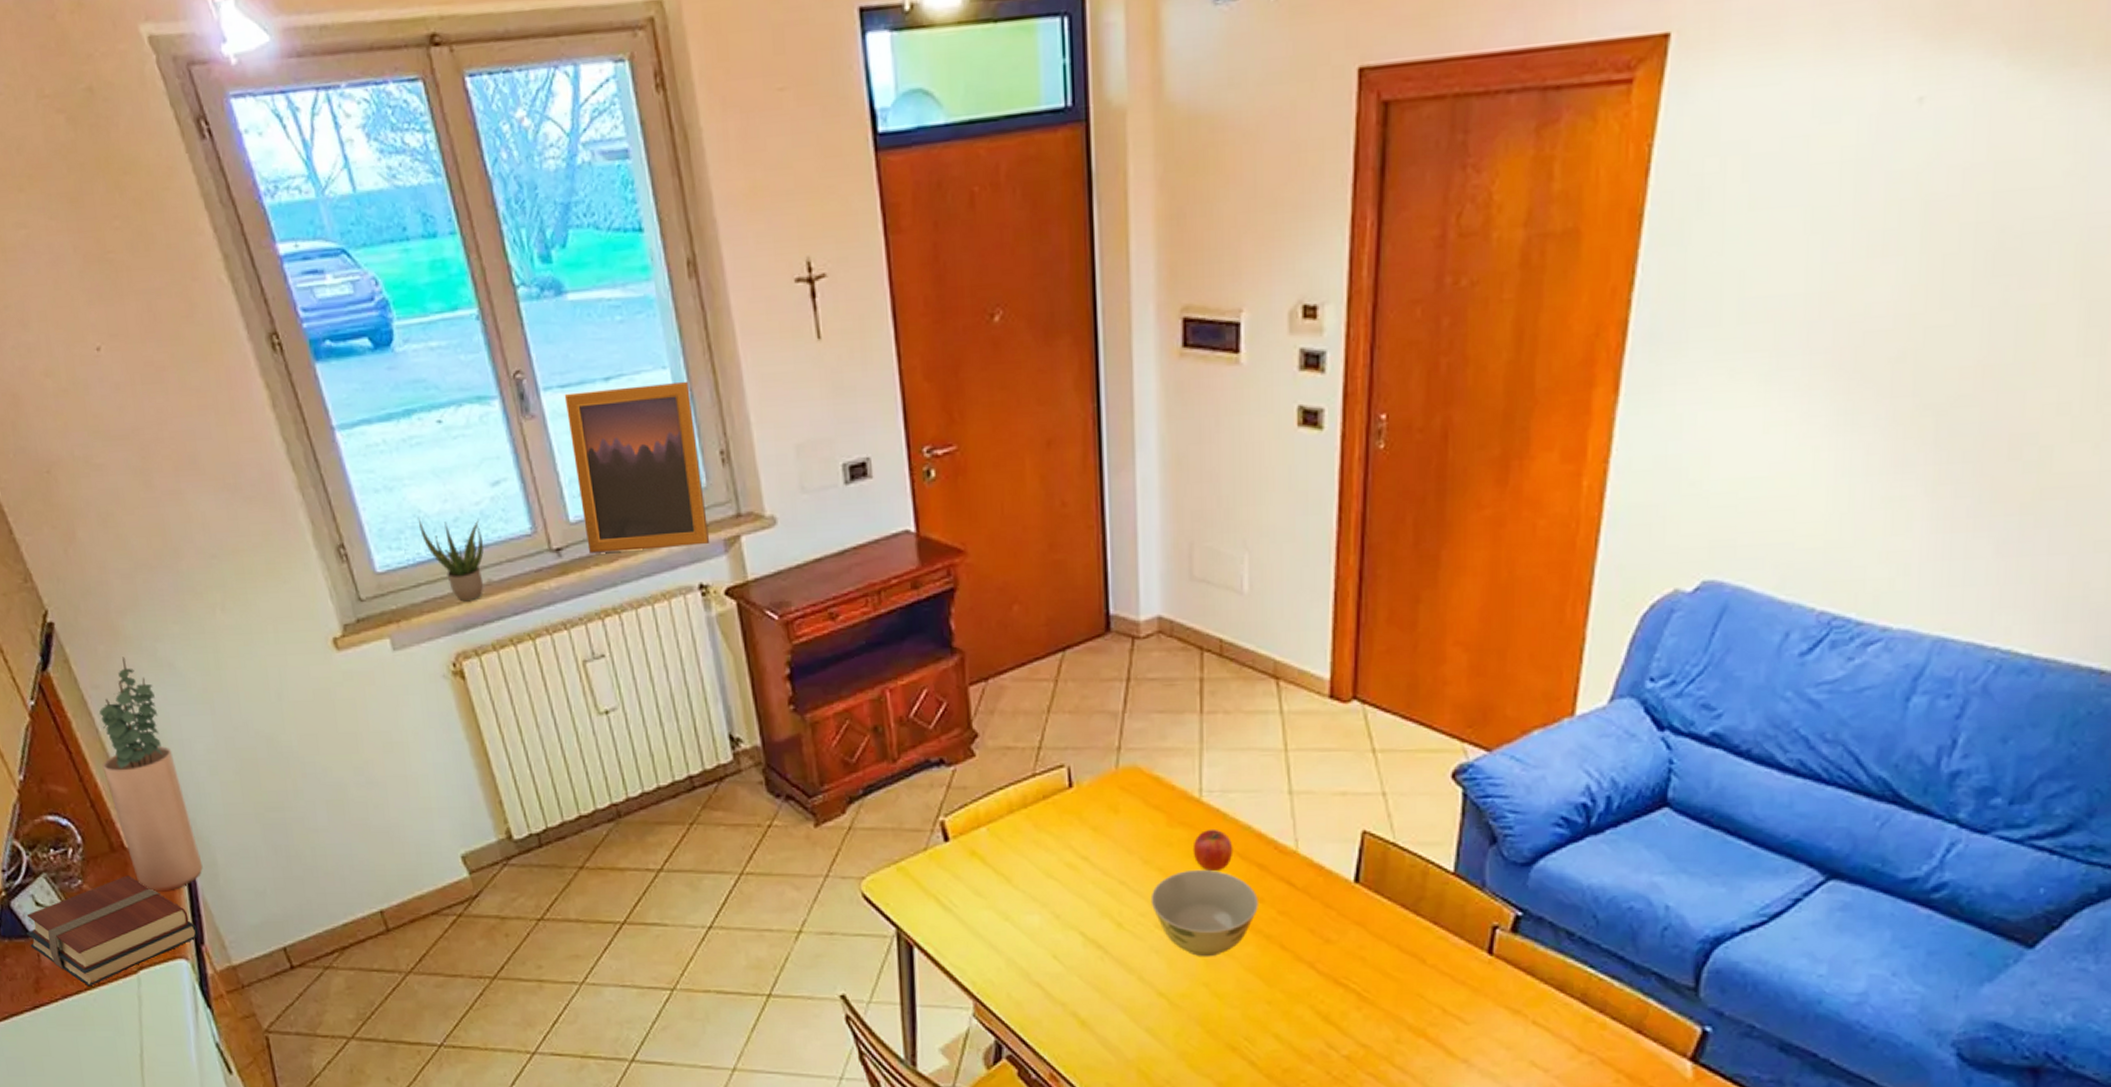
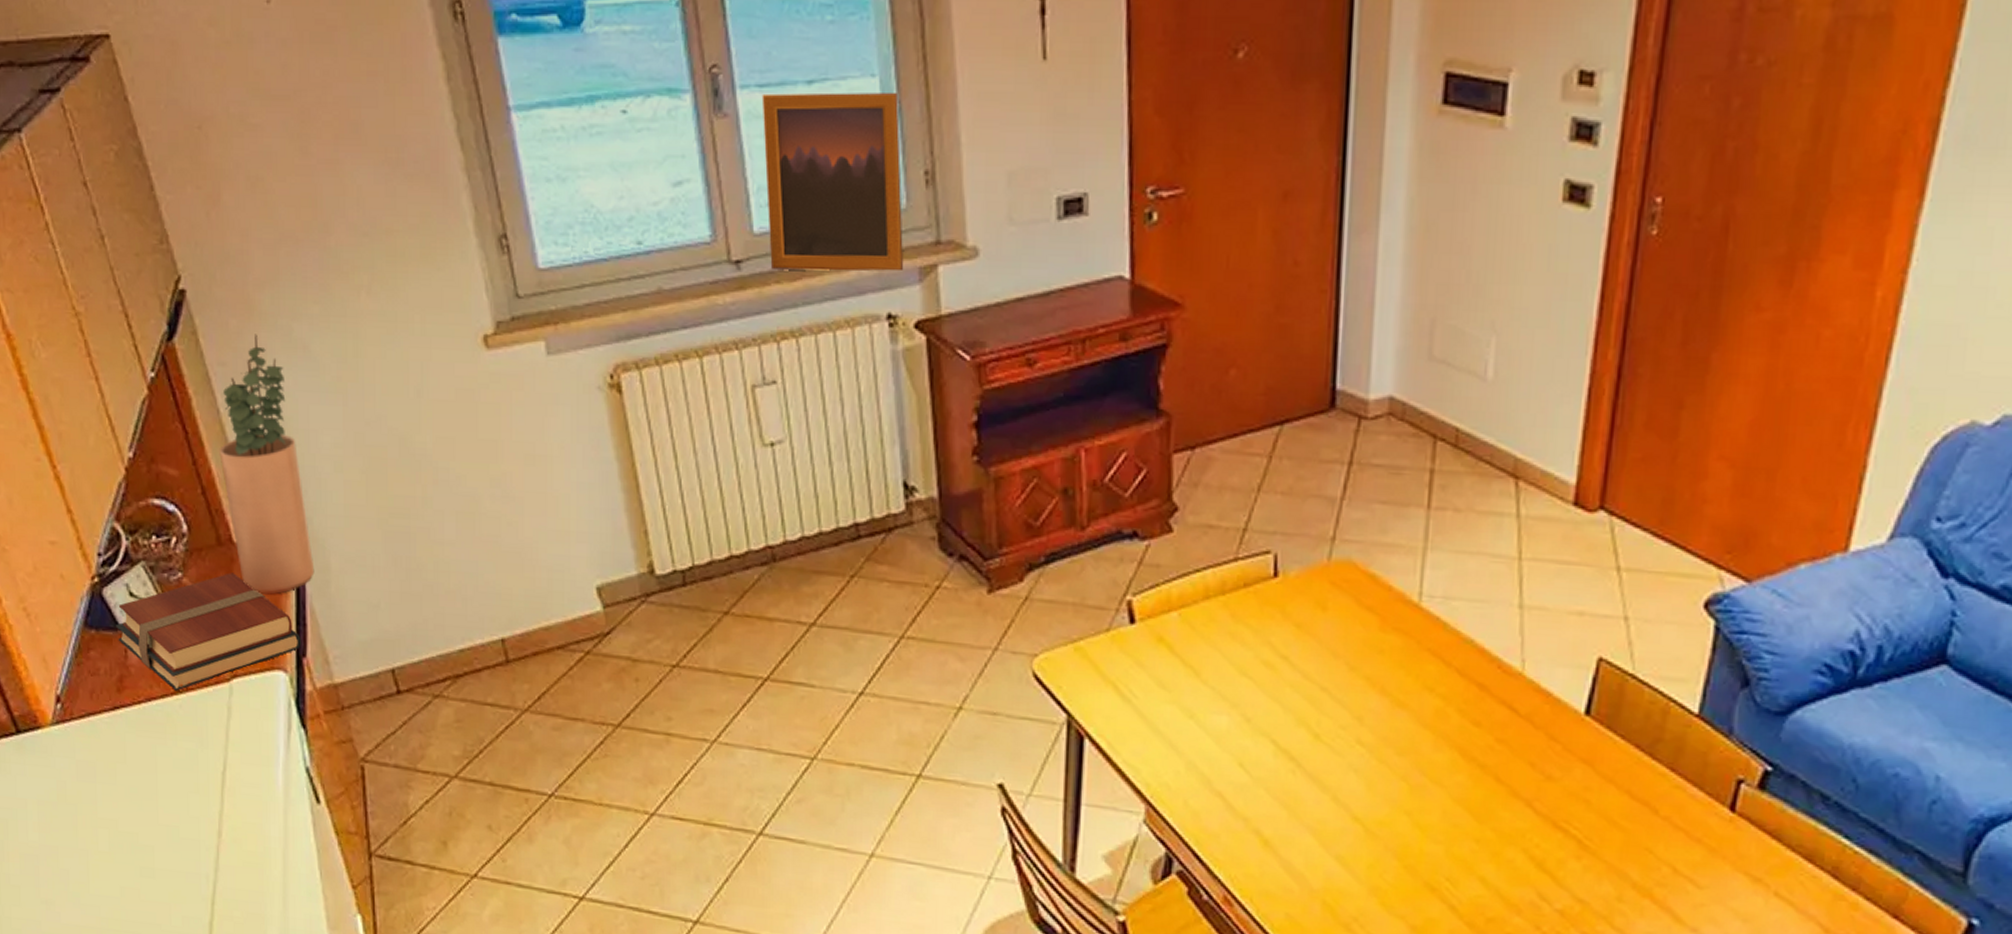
potted plant: present [417,517,484,601] -> none [589,213,658,308]
bowl: present [1150,869,1258,957] -> none [1354,682,1475,783]
fruit: present [1192,829,1233,870] -> none [1406,638,1452,686]

